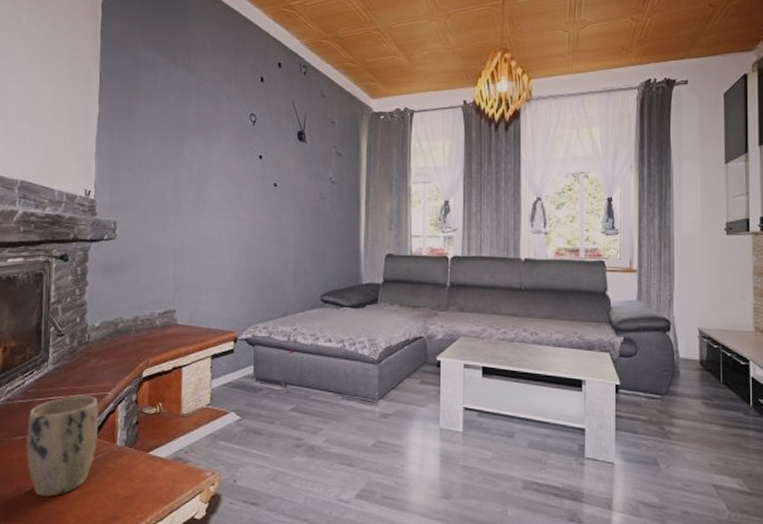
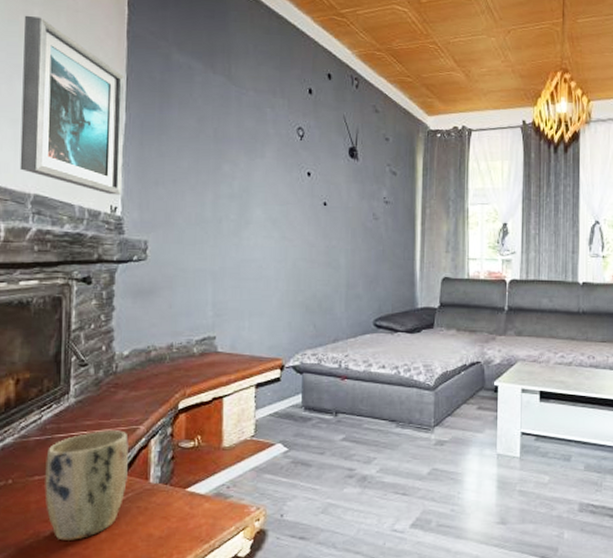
wall art: none [9,21,99,180] -> present [19,15,125,195]

